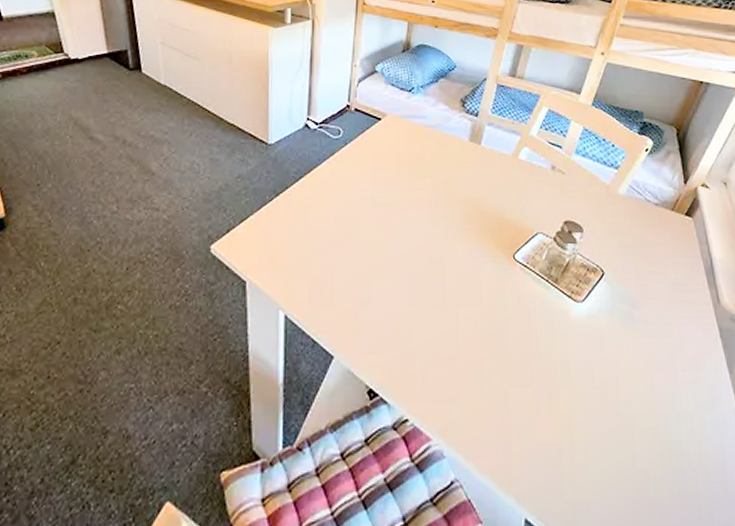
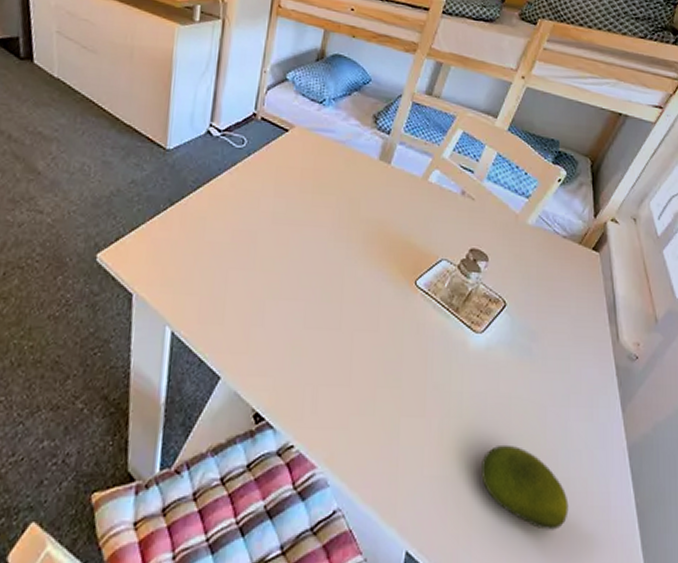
fruit: none [592,410,684,494] -> present [481,444,569,530]

